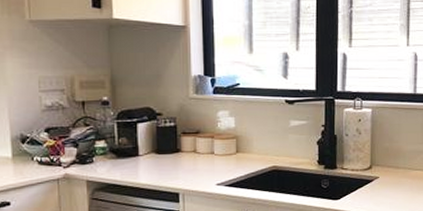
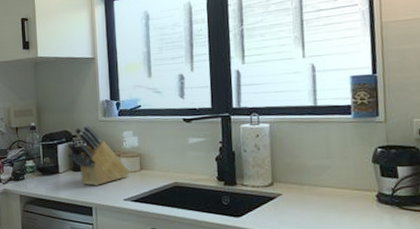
knife block: none [149,102,224,170] -> present [67,125,130,186]

